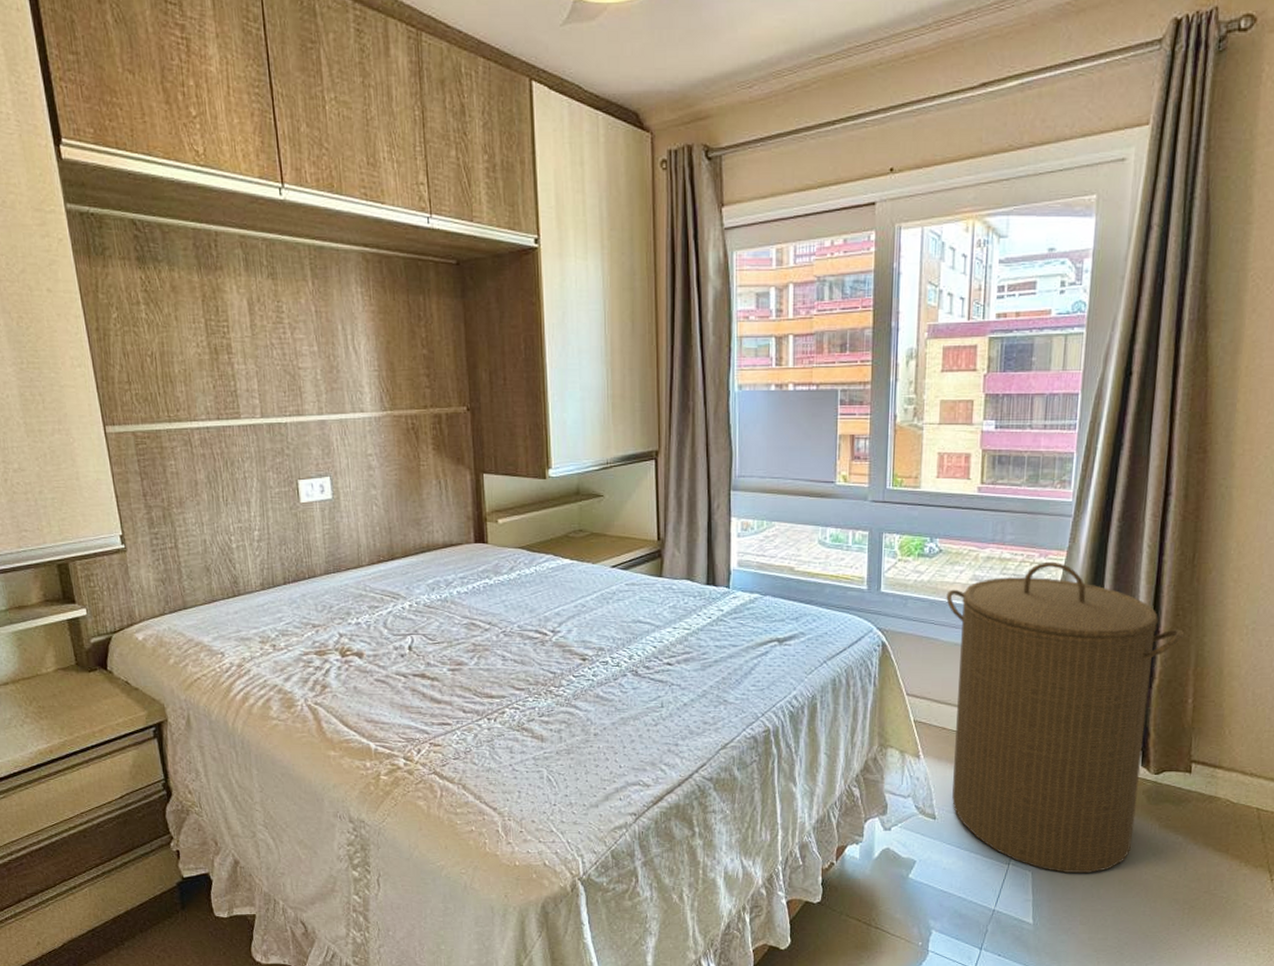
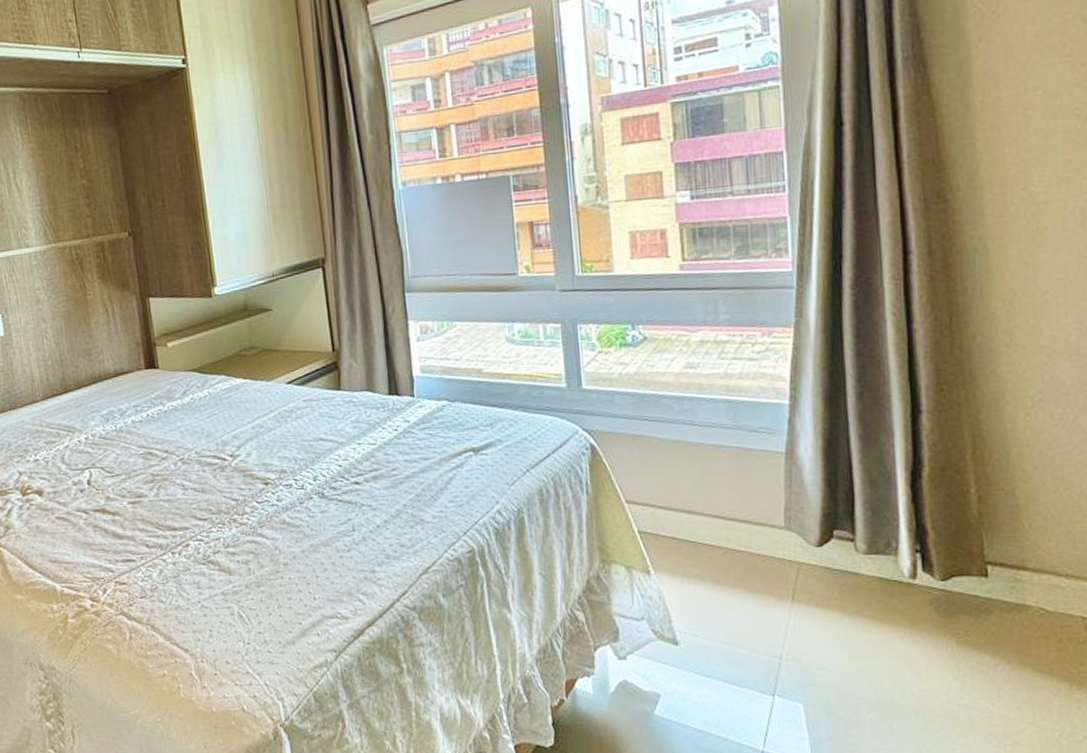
laundry hamper: present [946,561,1185,873] -> none [658,340,954,704]

